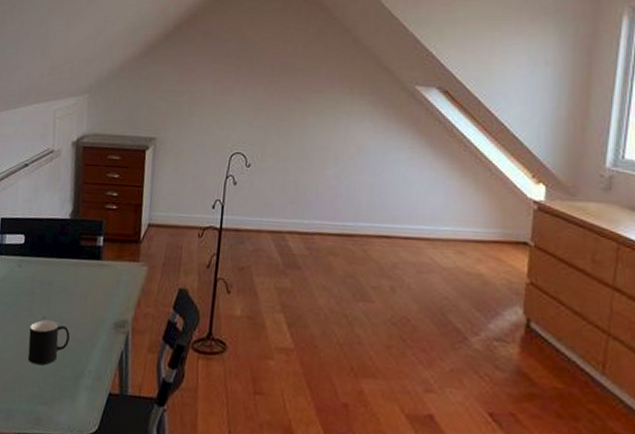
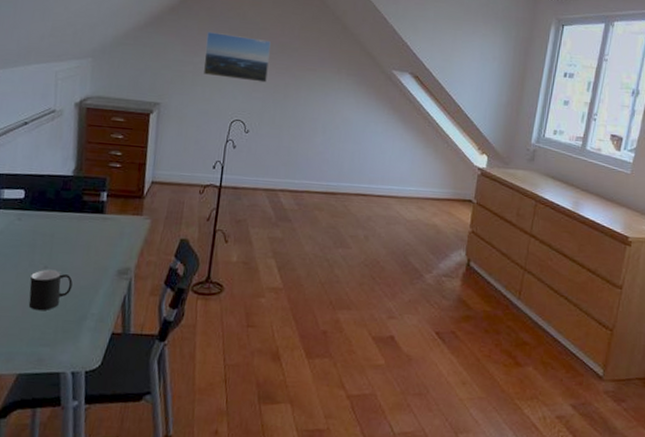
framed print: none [199,58,272,109] -> present [202,32,271,83]

